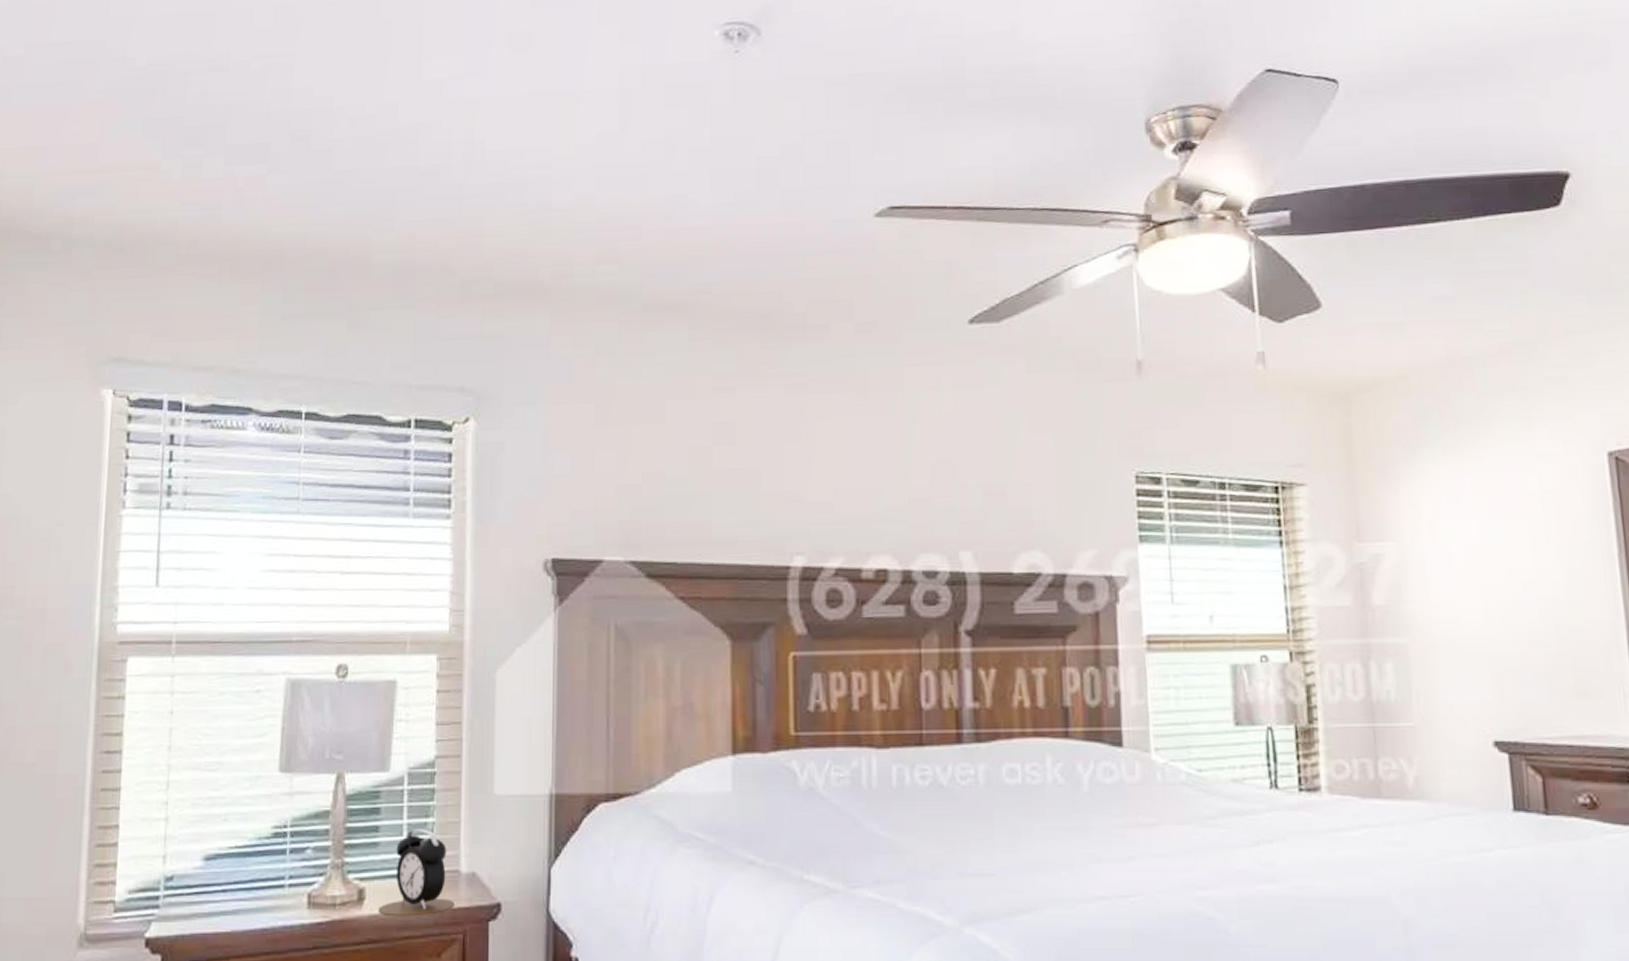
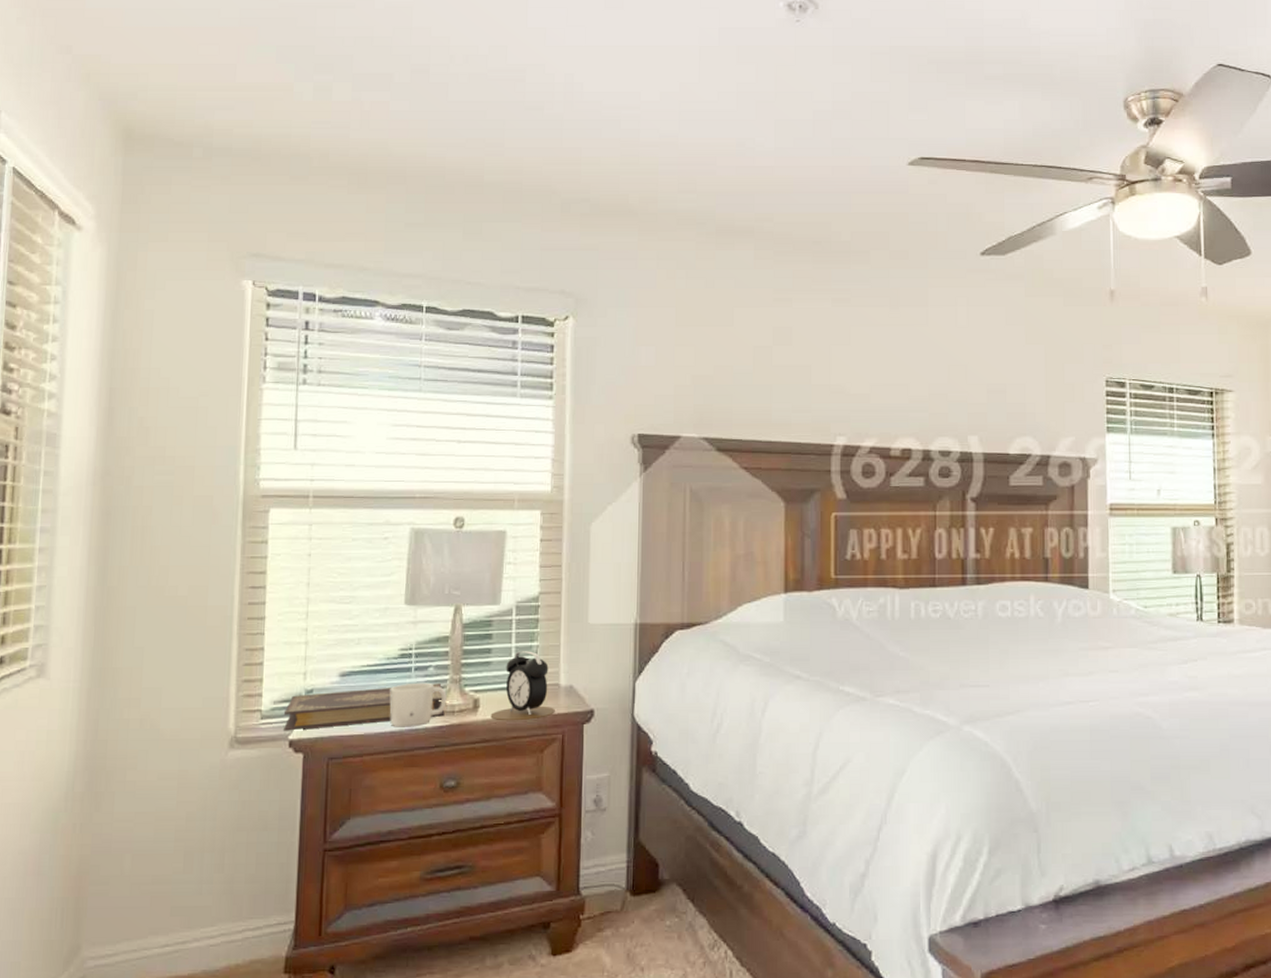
book: none [139,869,325,927] -> present [283,683,445,731]
mug: none [260,868,327,924] -> present [389,682,447,727]

